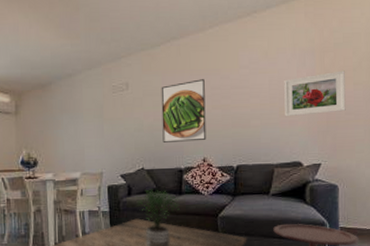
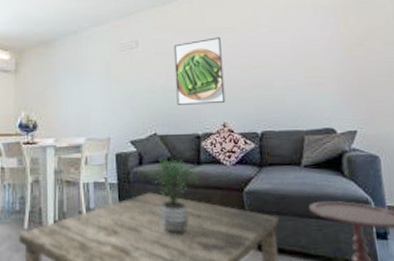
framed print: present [284,70,346,117] -> none [307,29,378,79]

